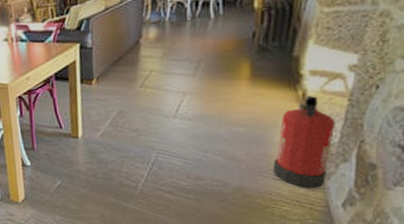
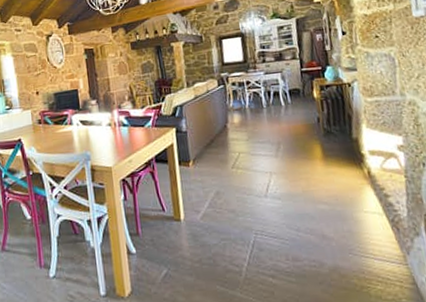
fire extinguisher: present [273,95,335,188] -> none [355,173,407,265]

